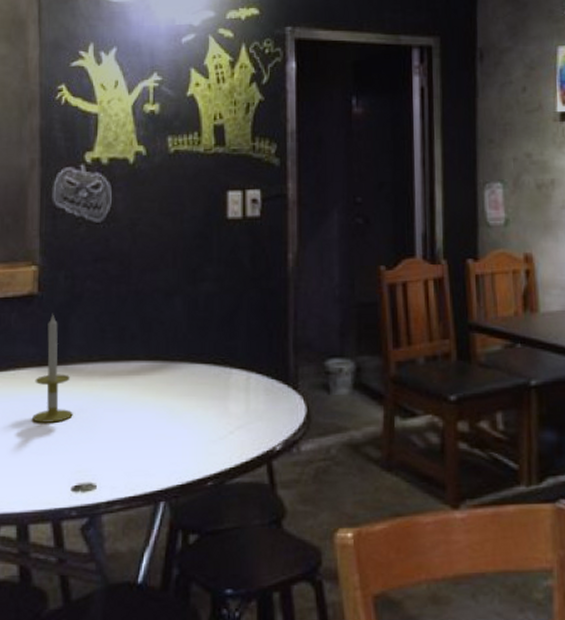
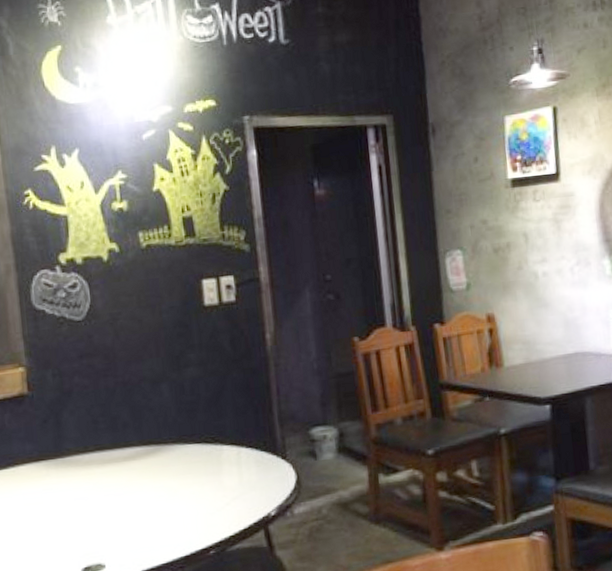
candle: present [32,313,73,423] -> none [35,410,76,514]

